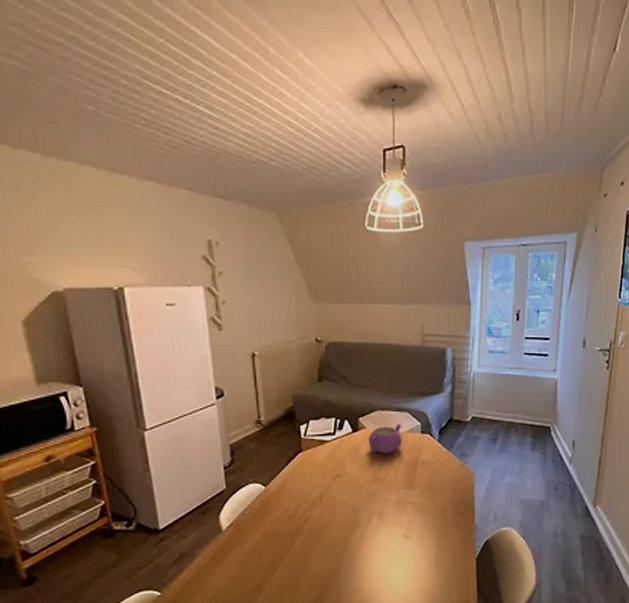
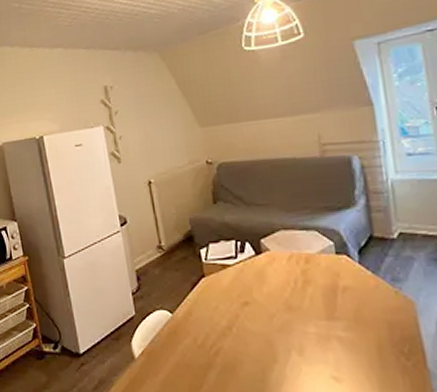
teapot: present [368,423,402,454] -> none [274,243,314,279]

